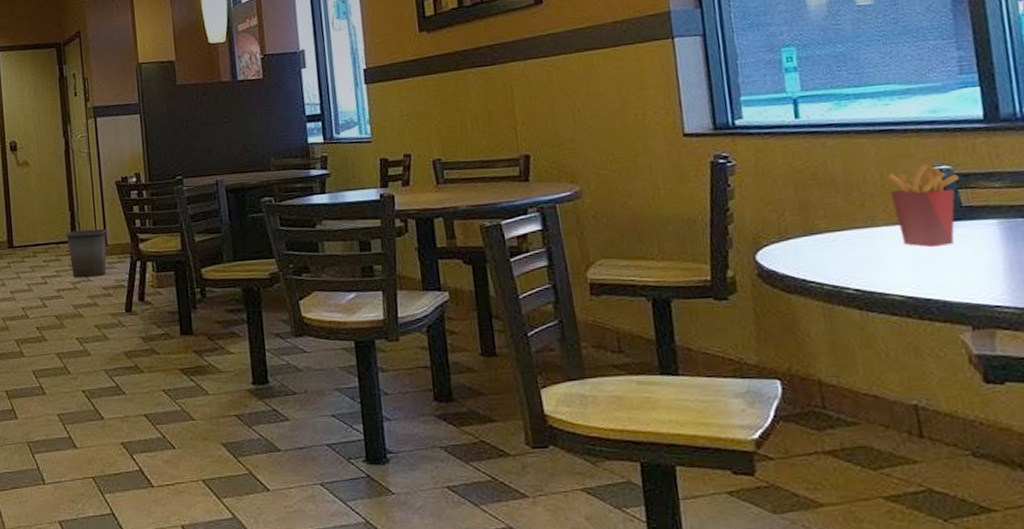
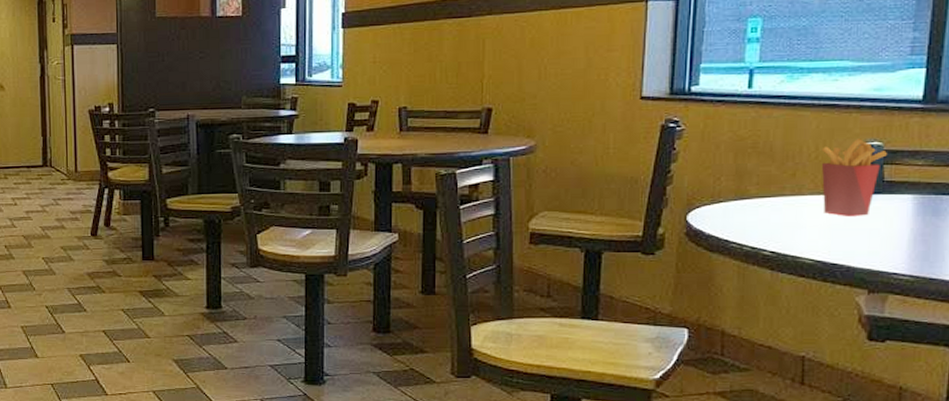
waste bin: present [66,228,107,278] -> none [37,155,78,202]

